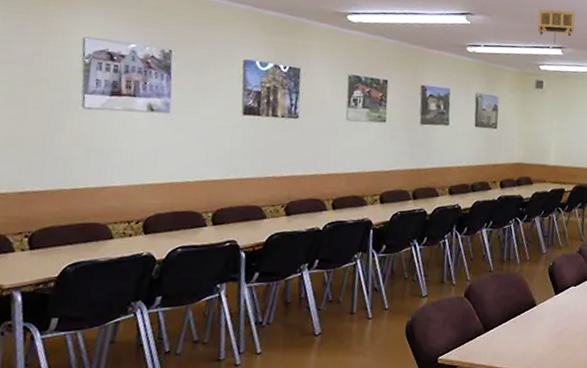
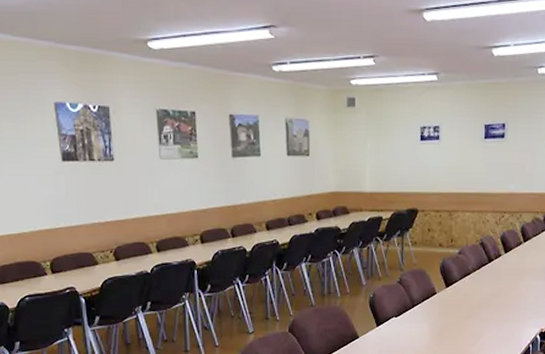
projector: present [537,9,575,44] -> none [346,11,387,53]

